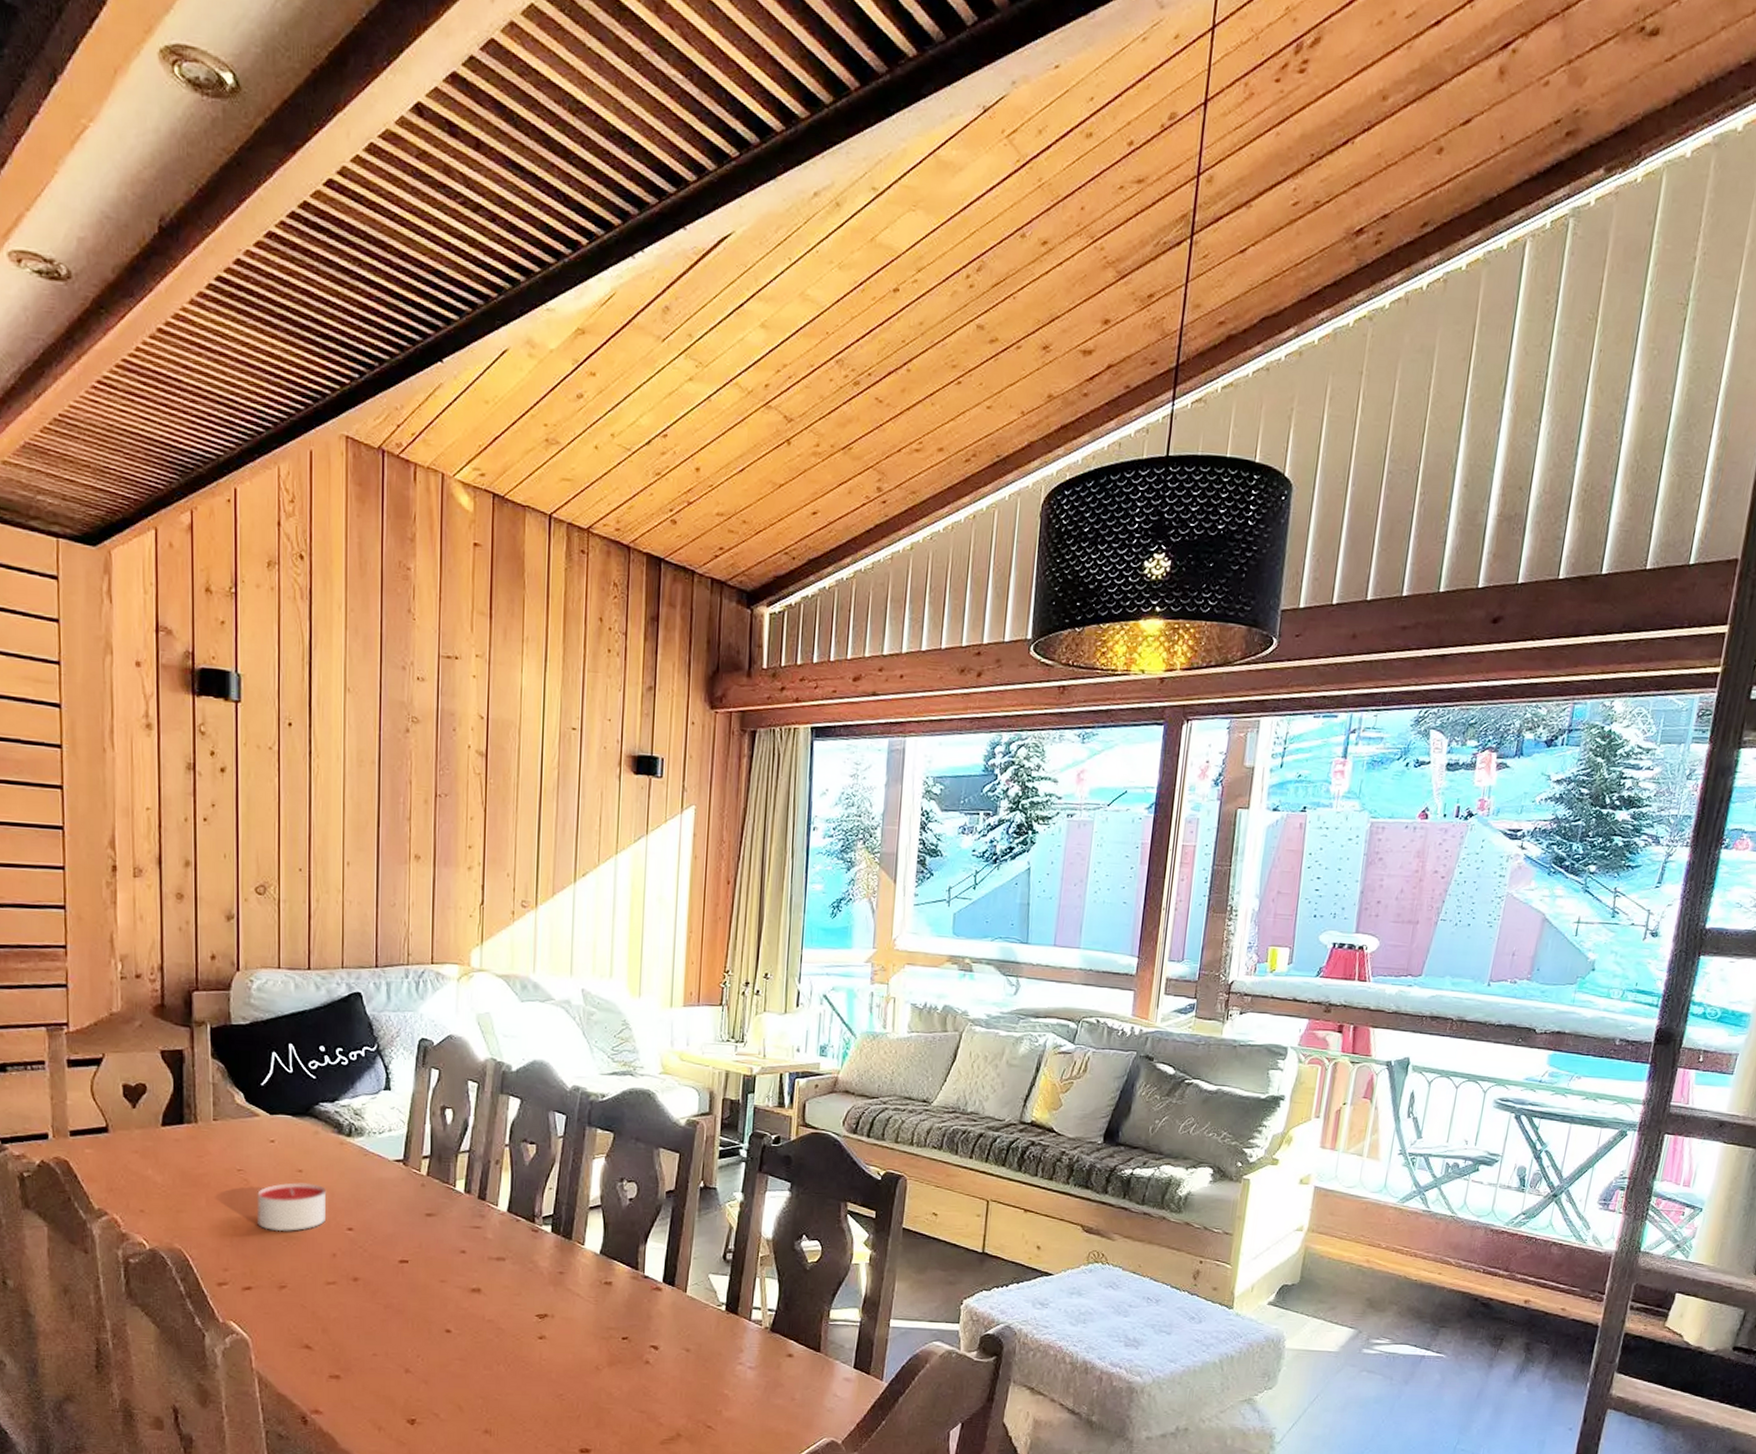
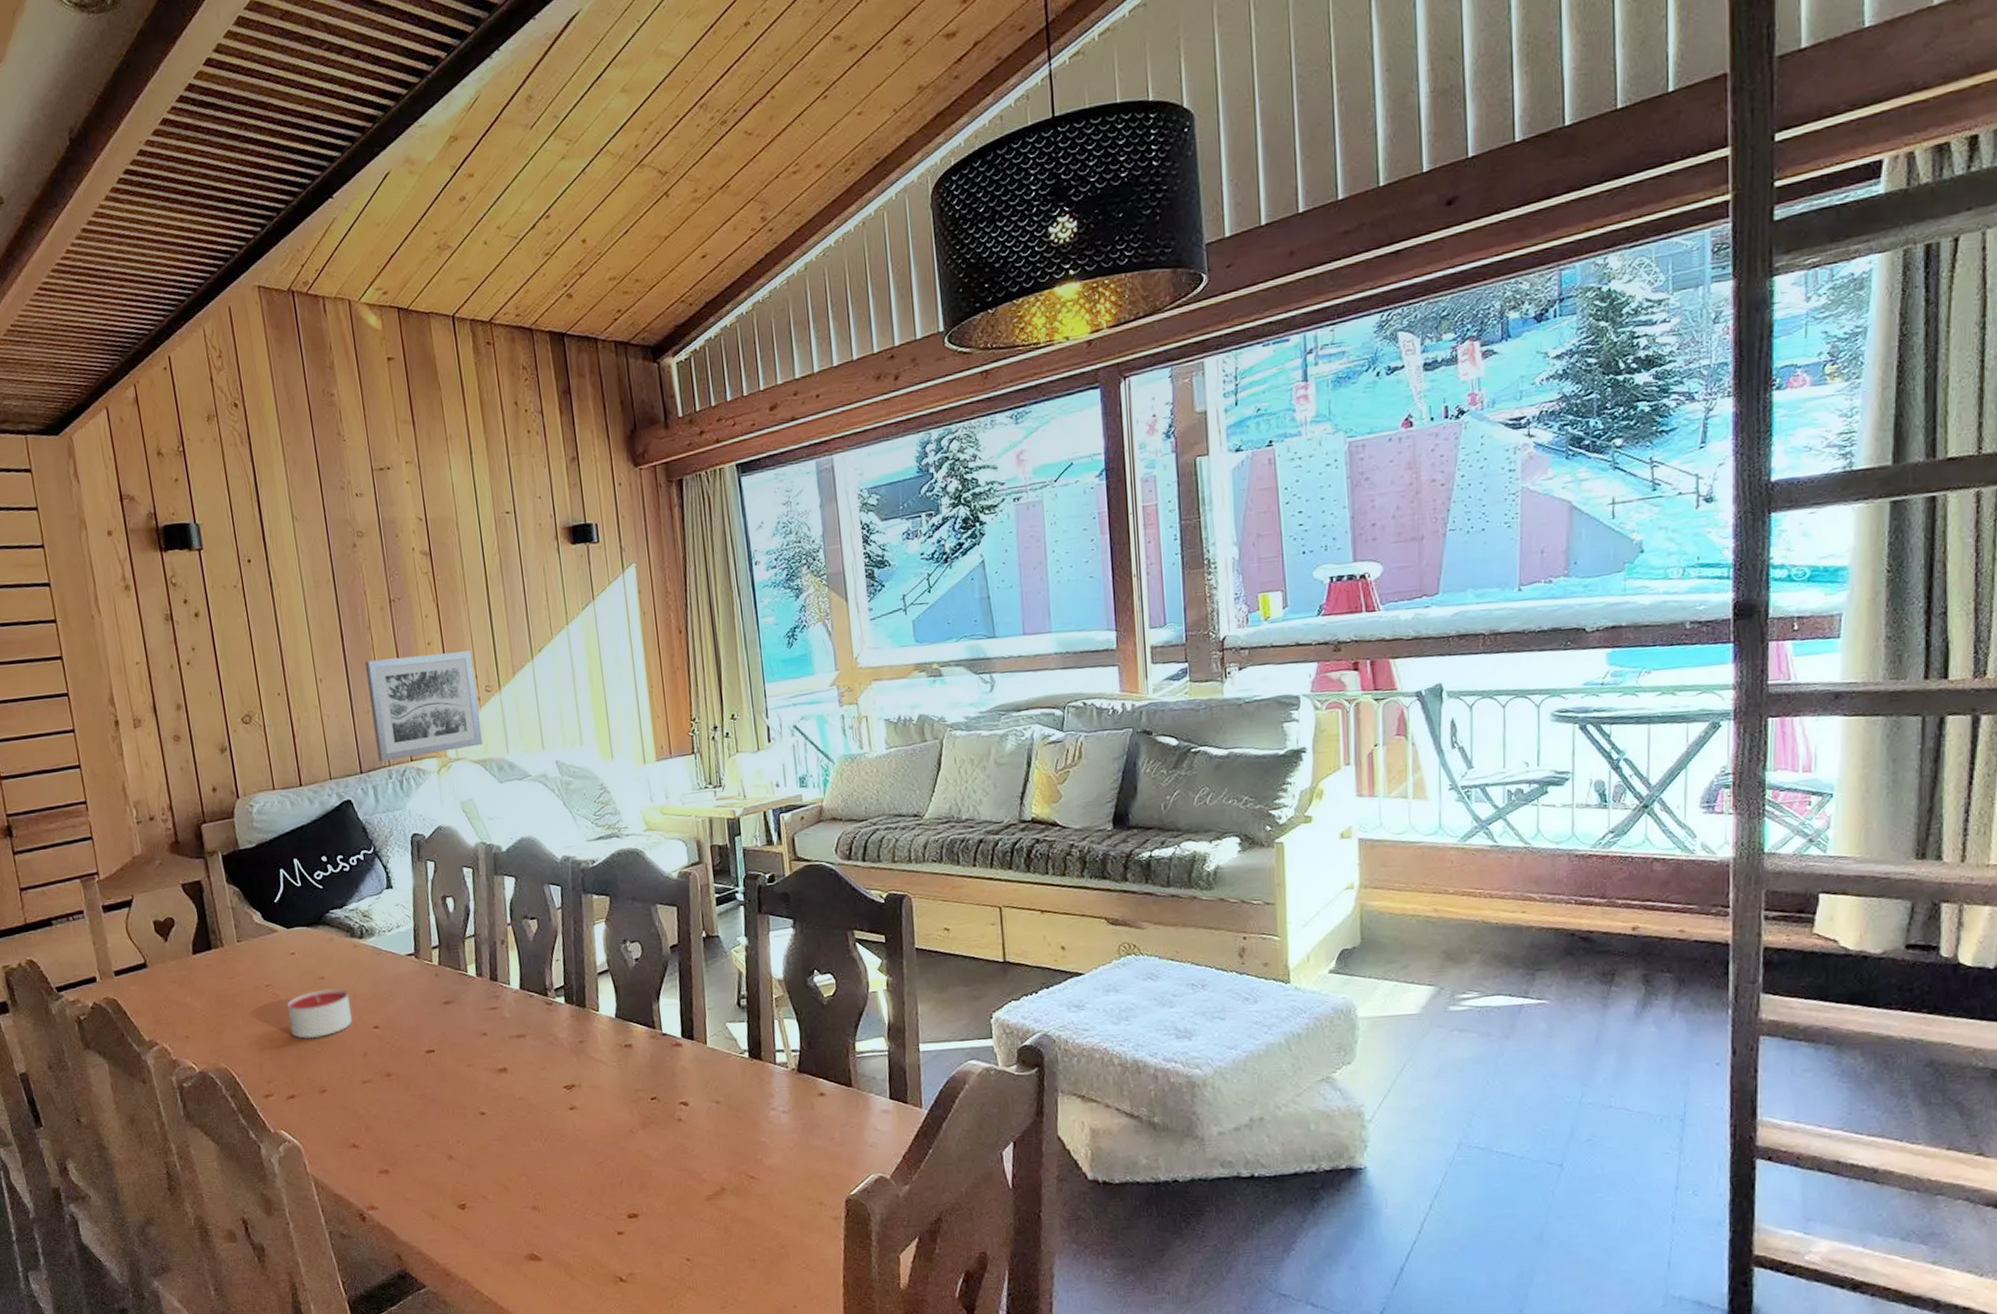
wall art: none [396,853,513,960] -> present [364,650,483,762]

